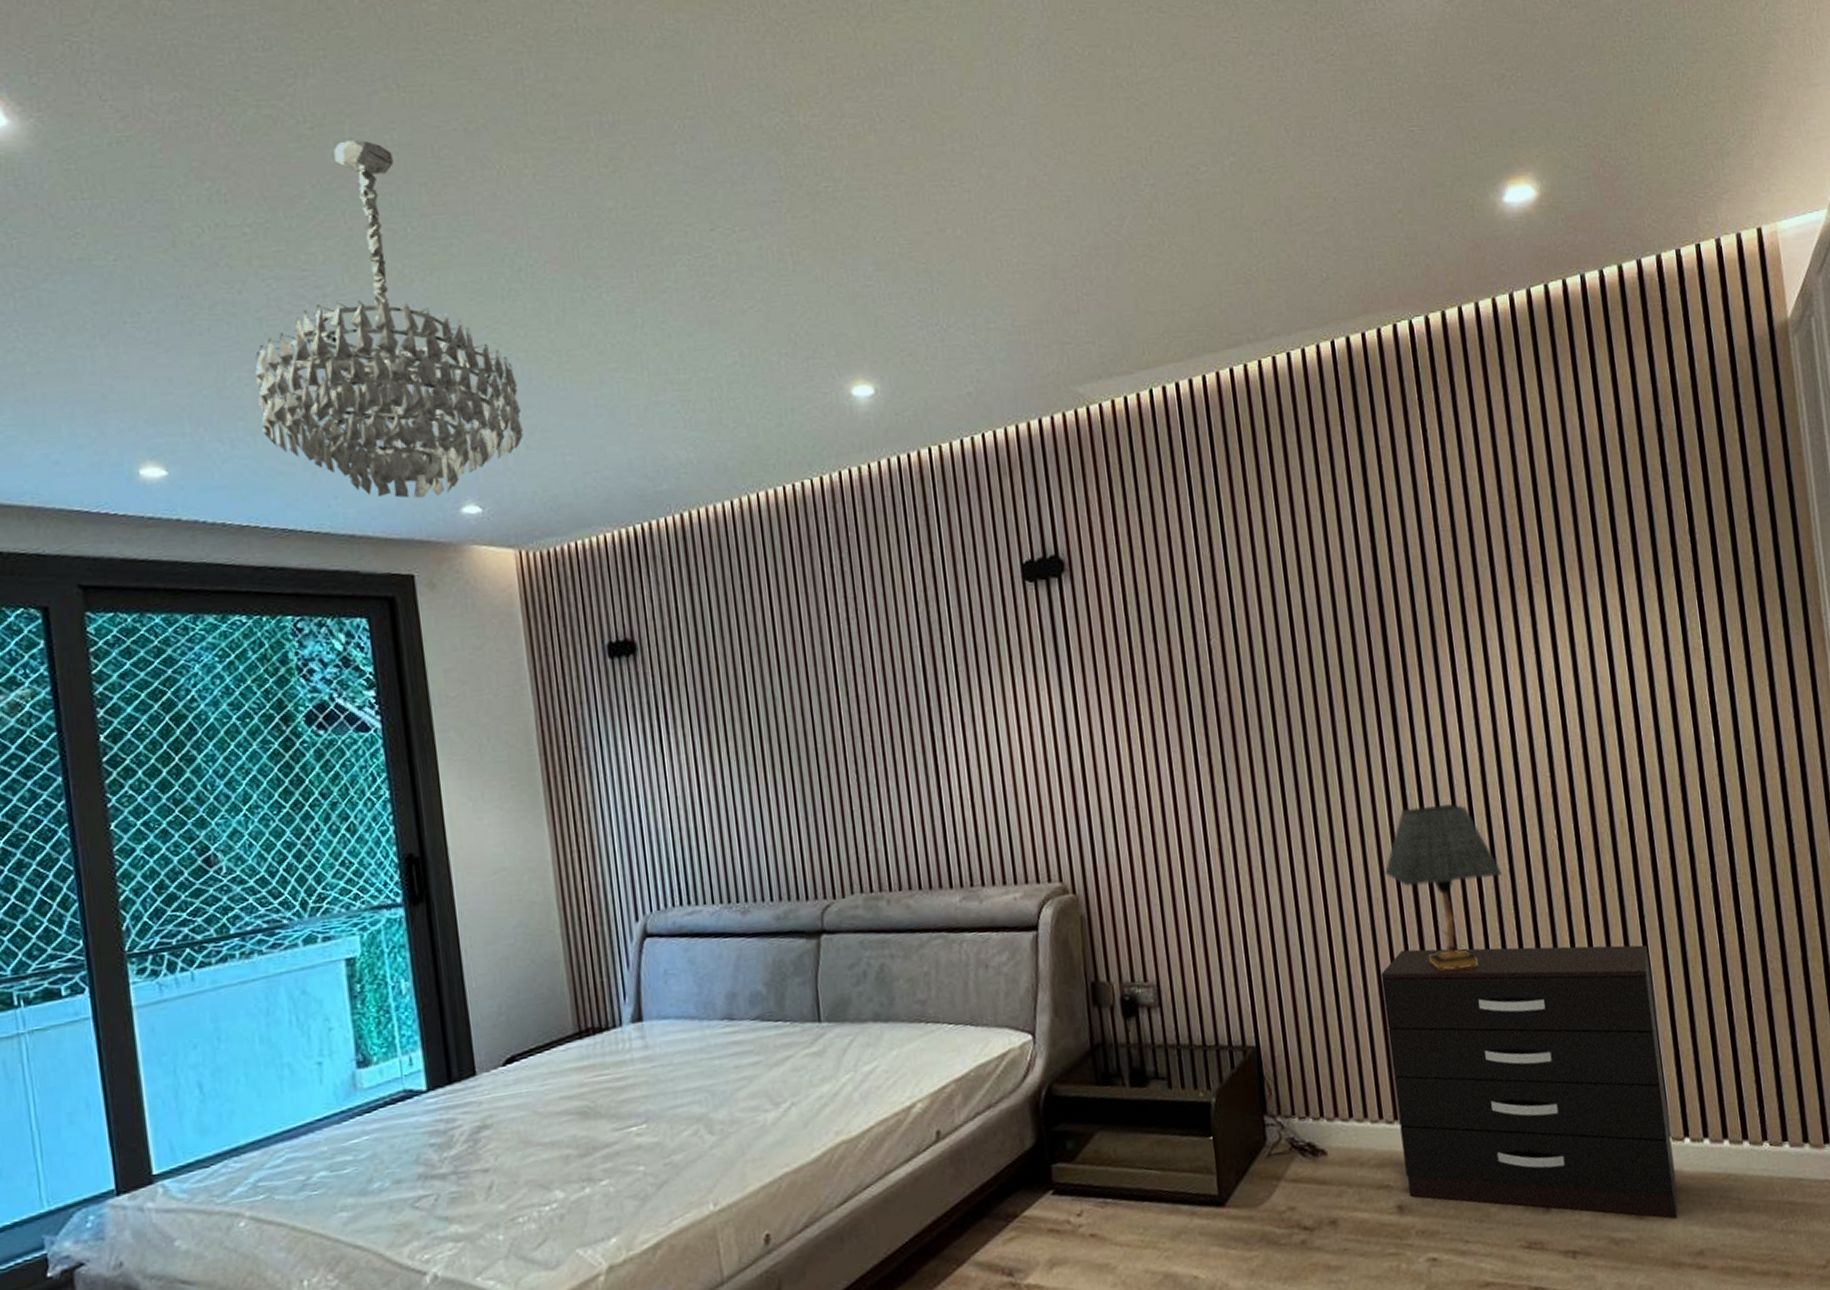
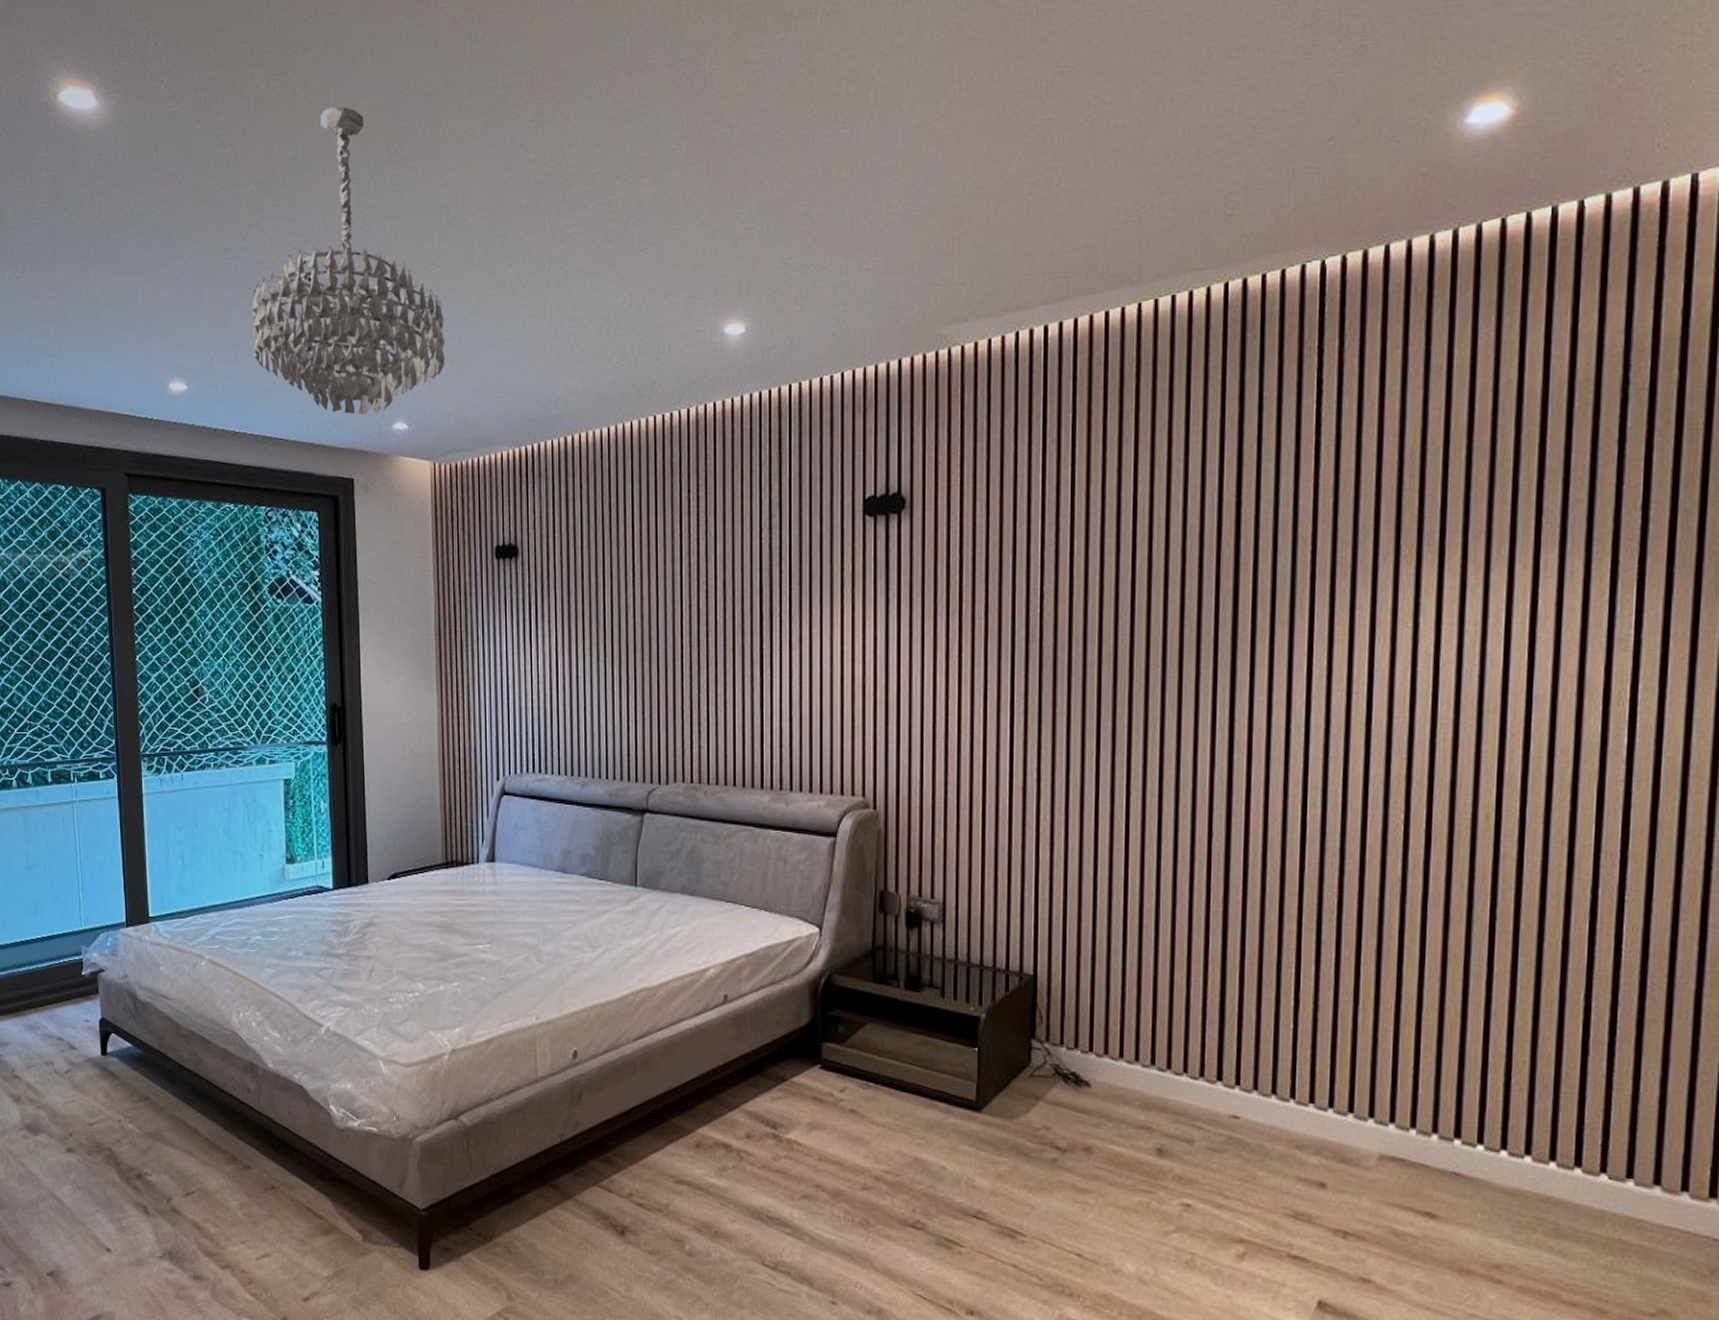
dresser: present [1381,945,1678,1219] -> none [1171,909,1493,1227]
table lamp: present [1385,804,1502,971] -> none [1196,772,1330,939]

